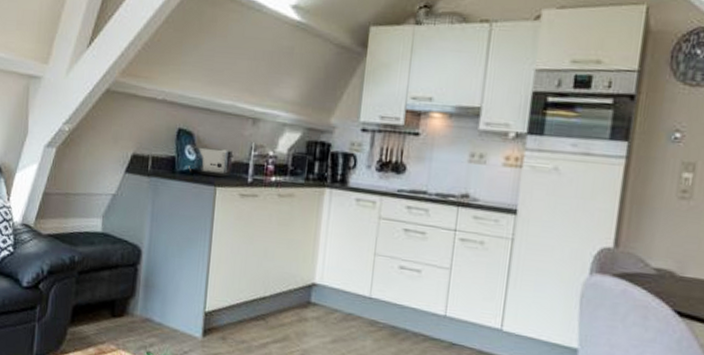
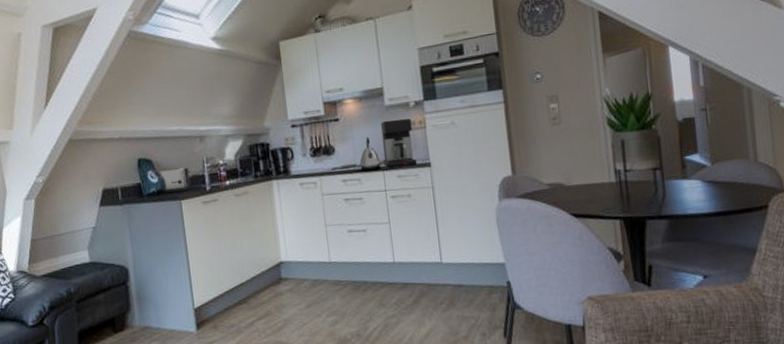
kettle: none [431,161,458,204] -> present [359,136,381,172]
coffee maker: none [461,147,506,209] -> present [380,118,418,169]

